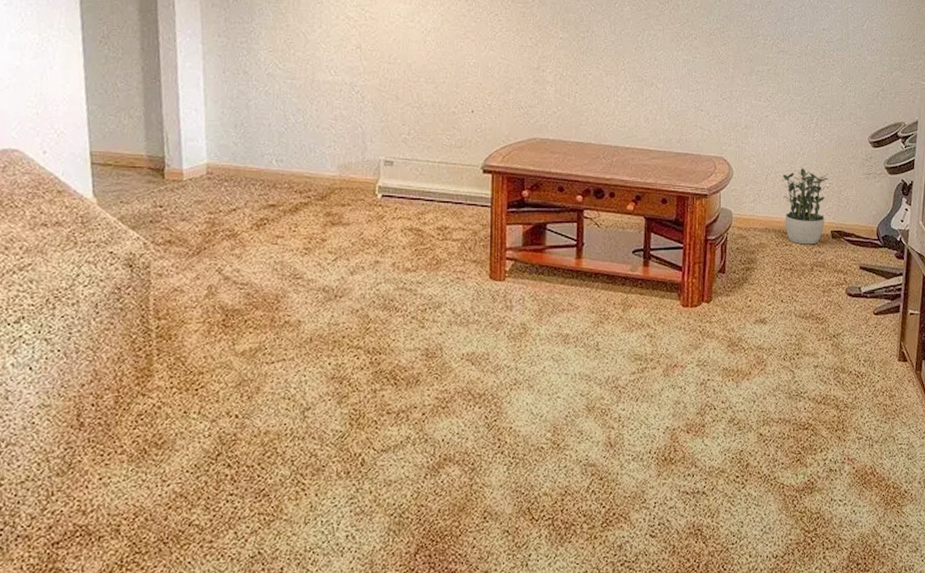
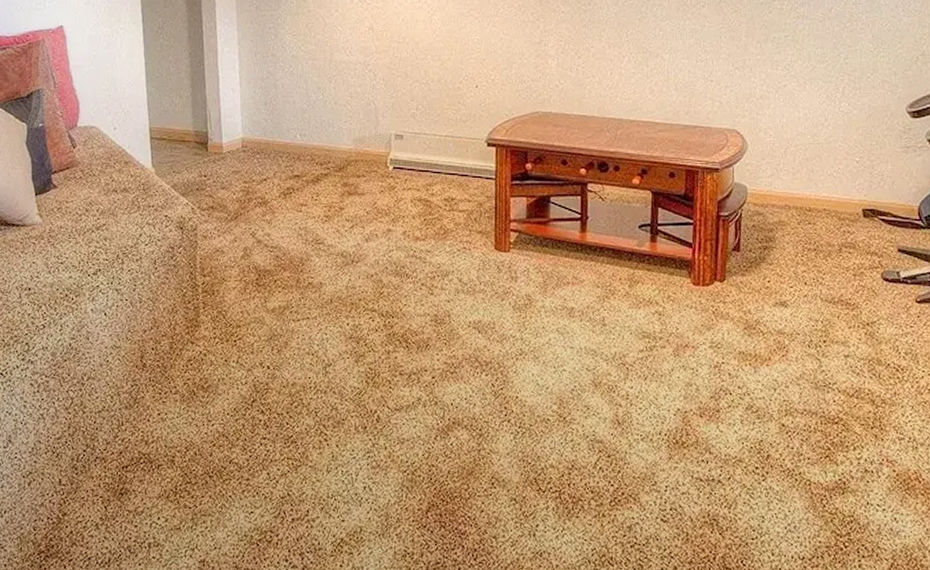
potted plant: present [781,168,829,245] -> none [802,141,859,224]

